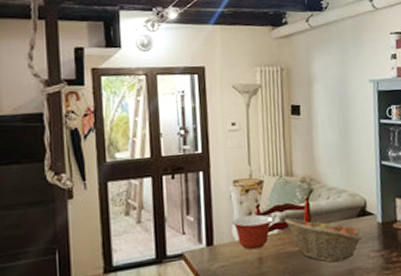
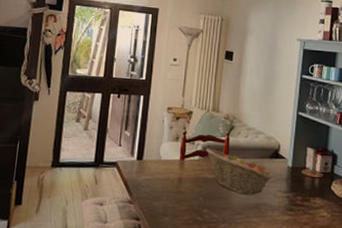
mixing bowl: present [232,214,274,250] -> none [161,139,197,170]

